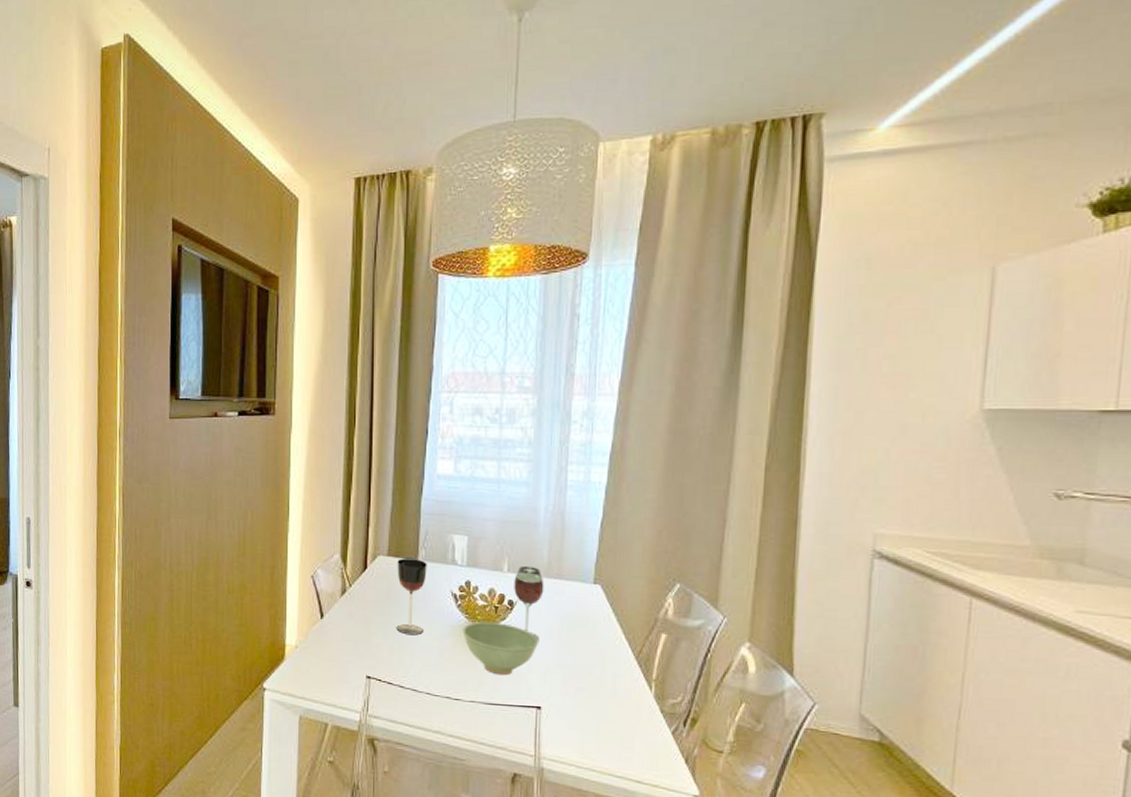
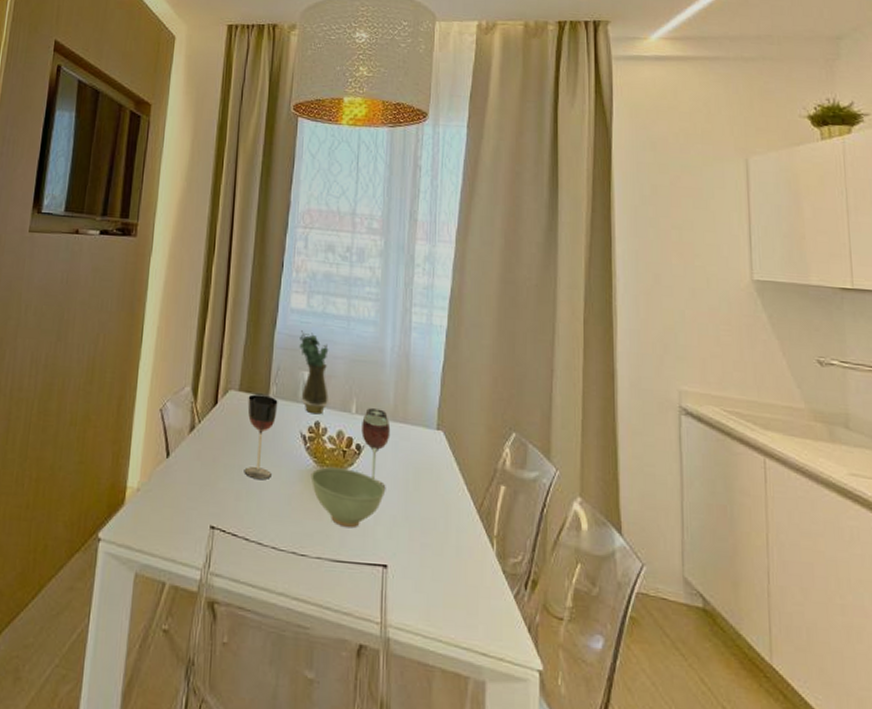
vase: none [447,495,479,575] -> present [299,330,329,415]

